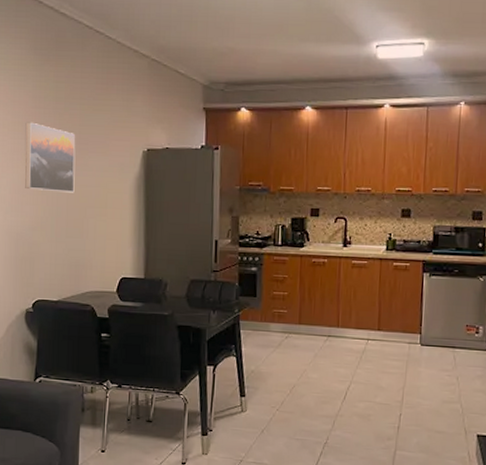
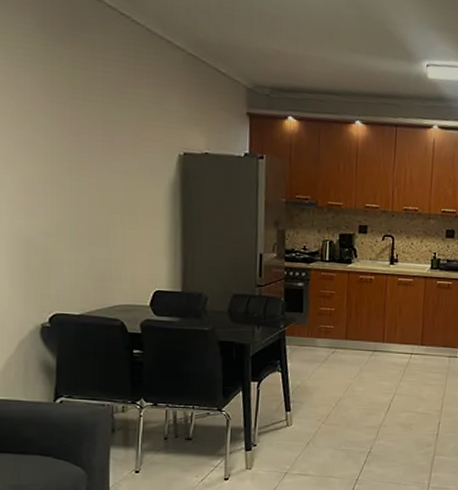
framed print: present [25,122,76,193] -> none [34,111,98,197]

